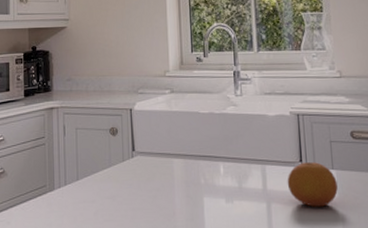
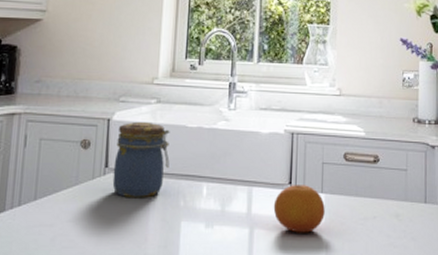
jar: none [139,110,188,177] -> present [112,121,170,198]

